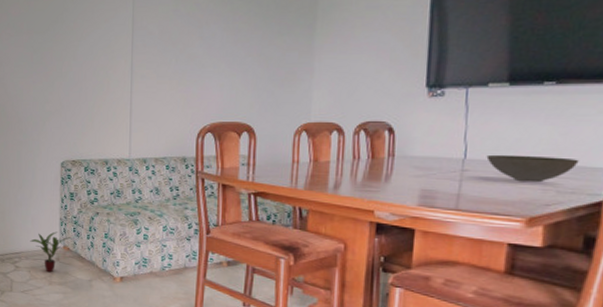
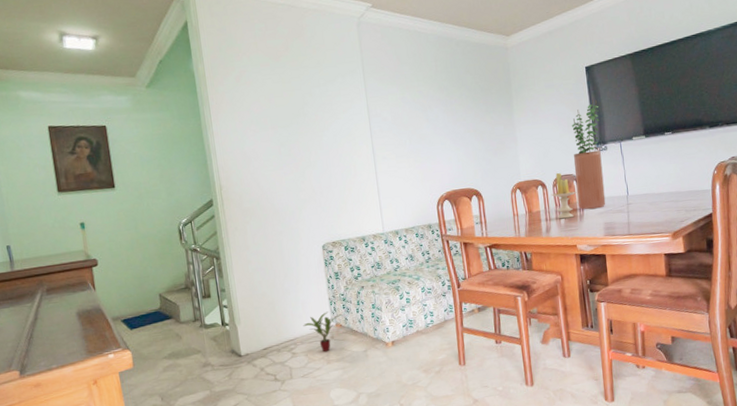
candle: none [349,117,387,176] -> present [551,172,577,219]
vase: none [386,29,443,170] -> present [572,100,606,210]
bowl: present [486,154,579,183] -> none [640,185,695,207]

